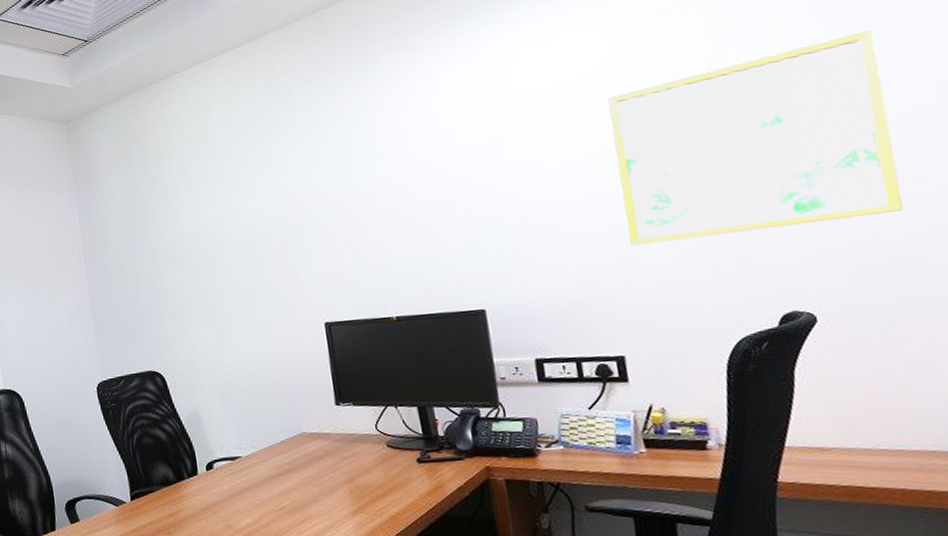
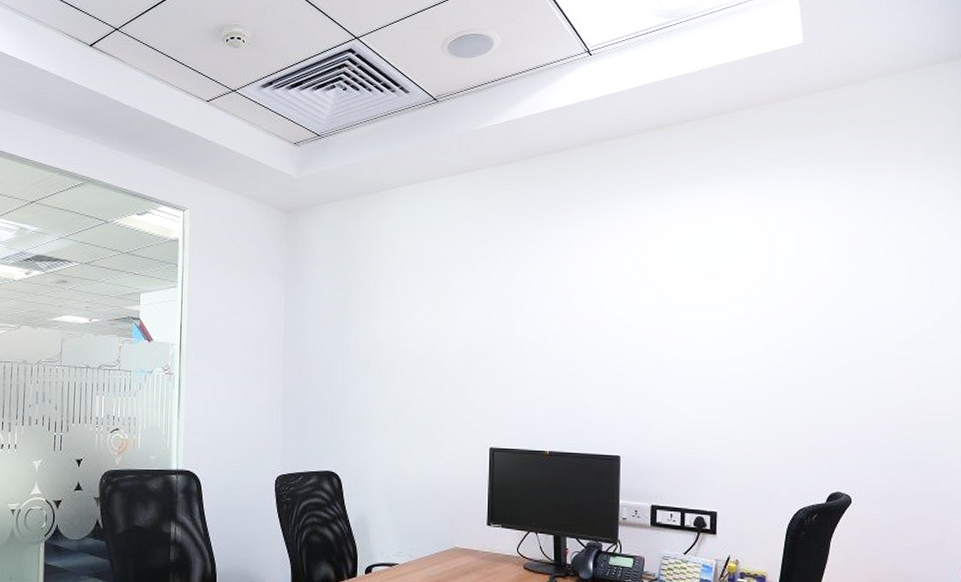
wall art: present [607,30,904,246] -> none [735,274,922,423]

